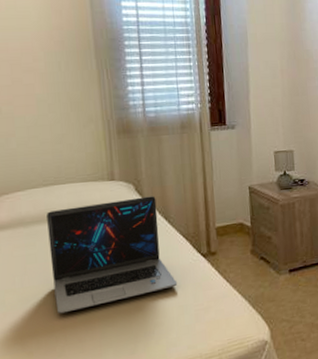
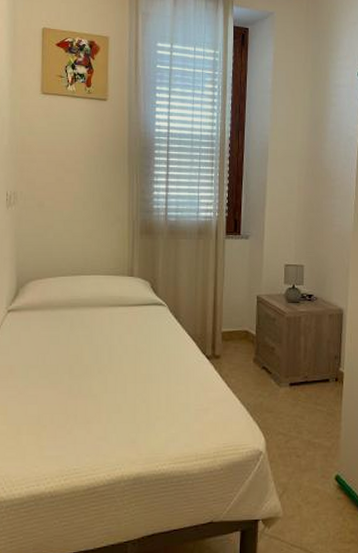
laptop: present [47,196,178,314] -> none [70,295,181,394]

